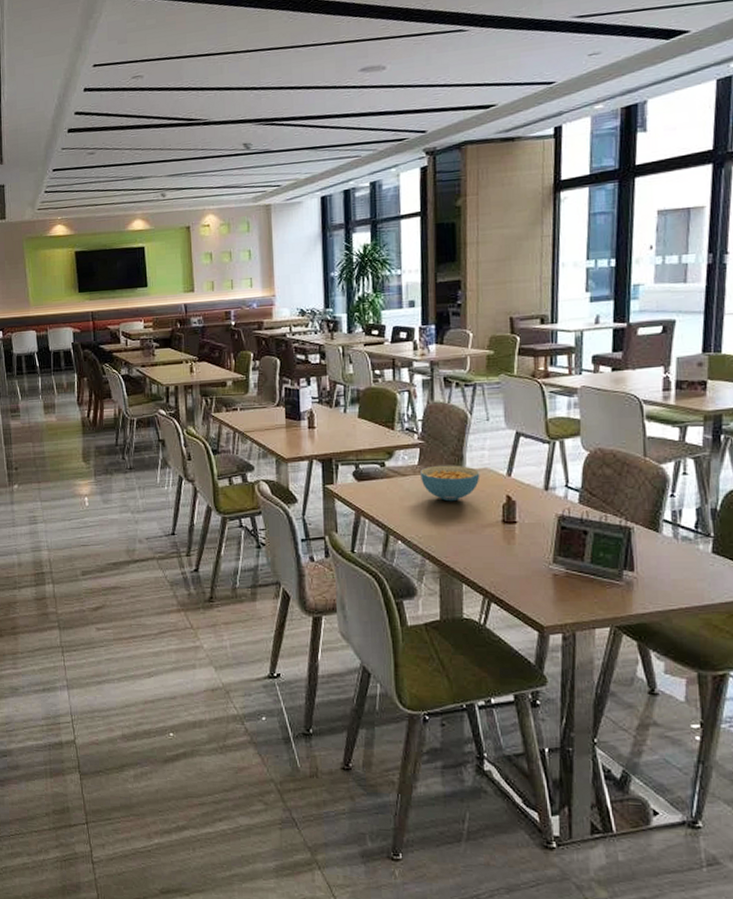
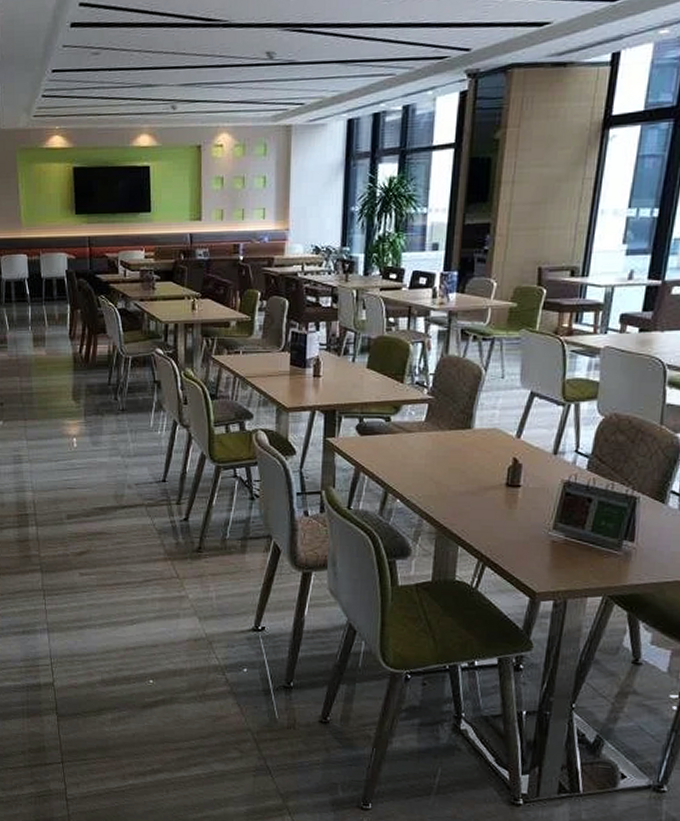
cereal bowl: present [420,465,480,502] -> none [426,423,489,462]

